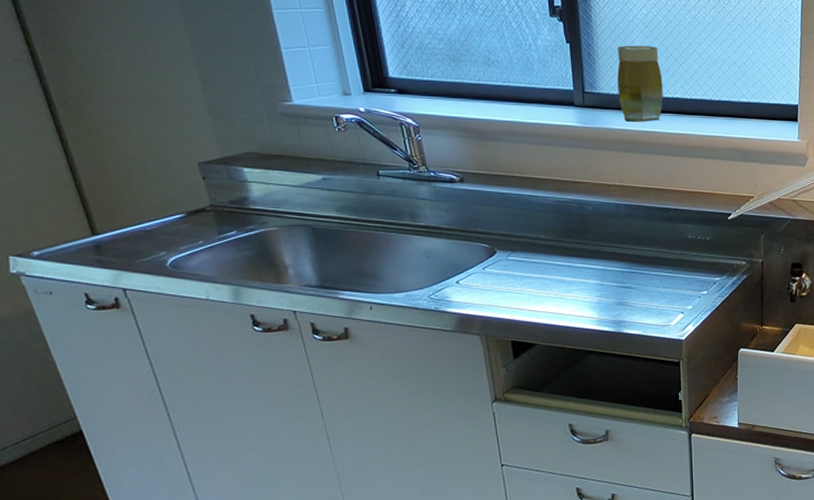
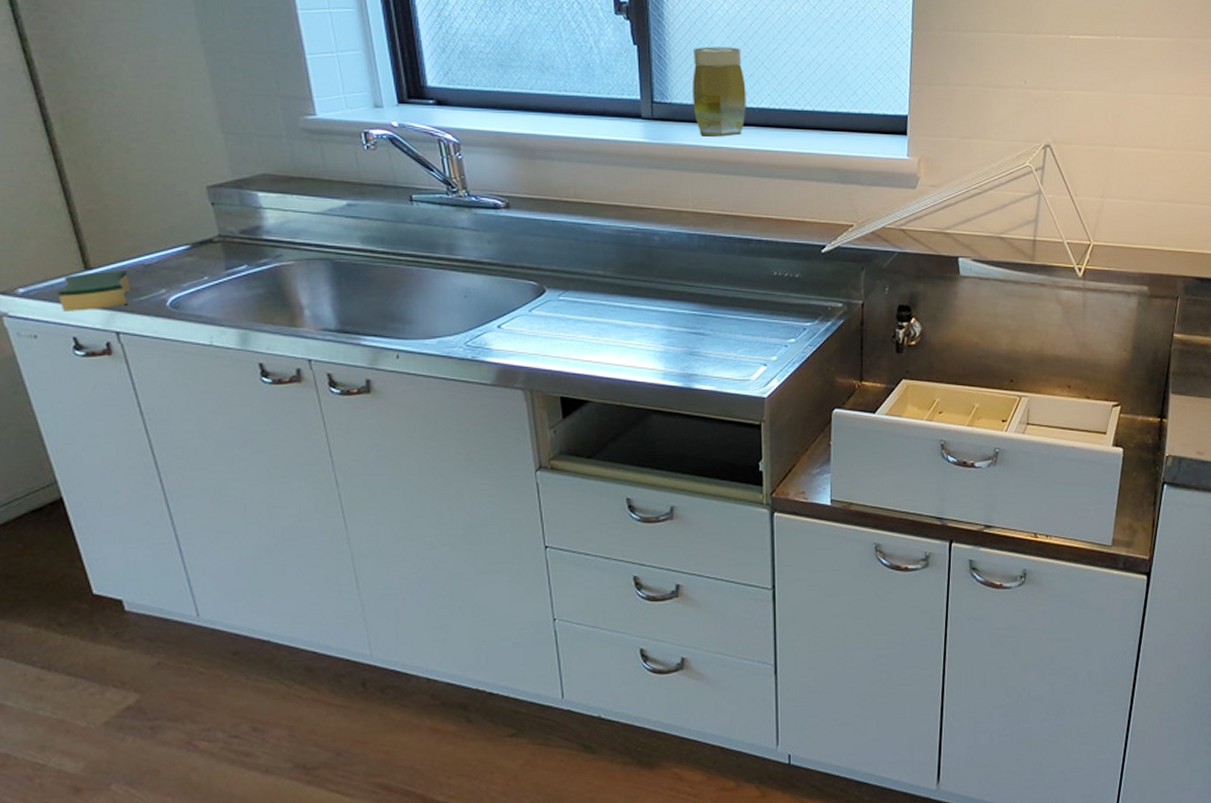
sponge: none [69,236,135,271] -> present [57,271,131,311]

